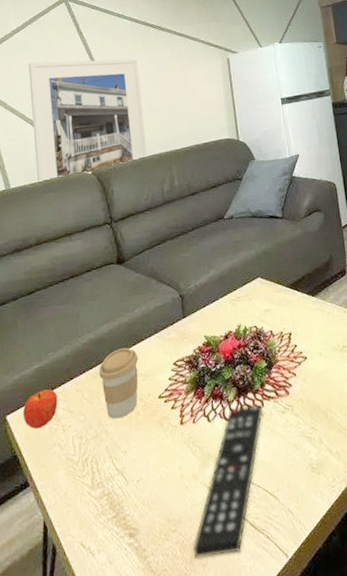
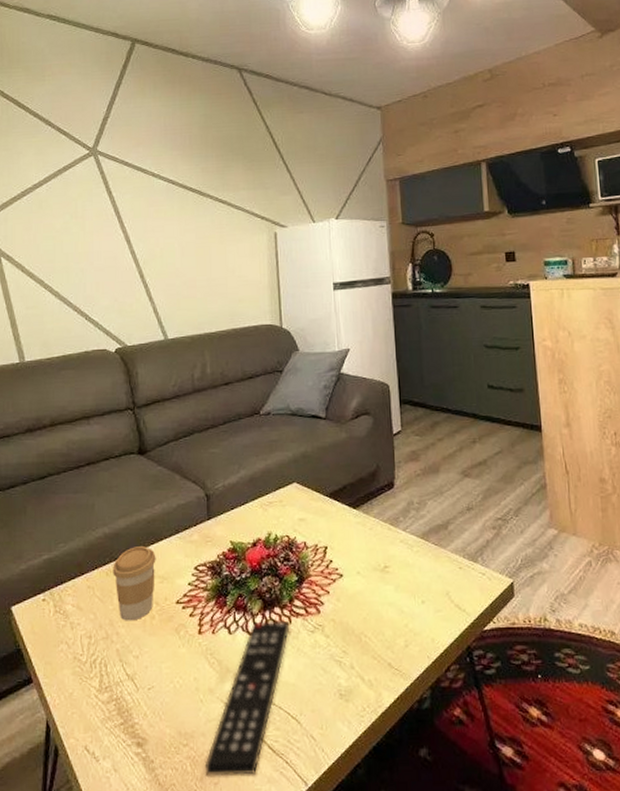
fruit: present [22,389,58,430] -> none [28,583,67,624]
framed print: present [29,58,147,182] -> none [50,222,177,357]

